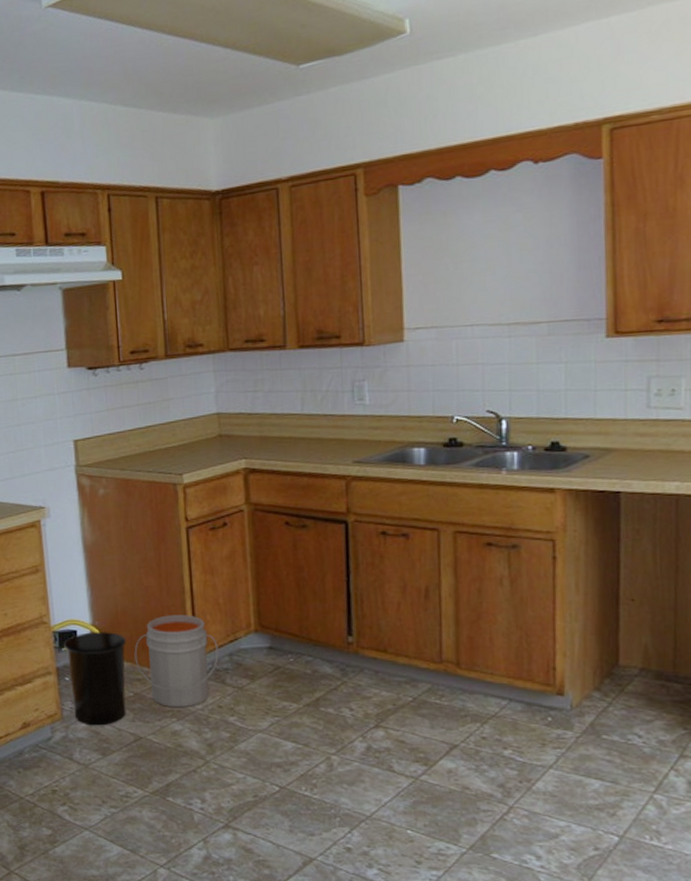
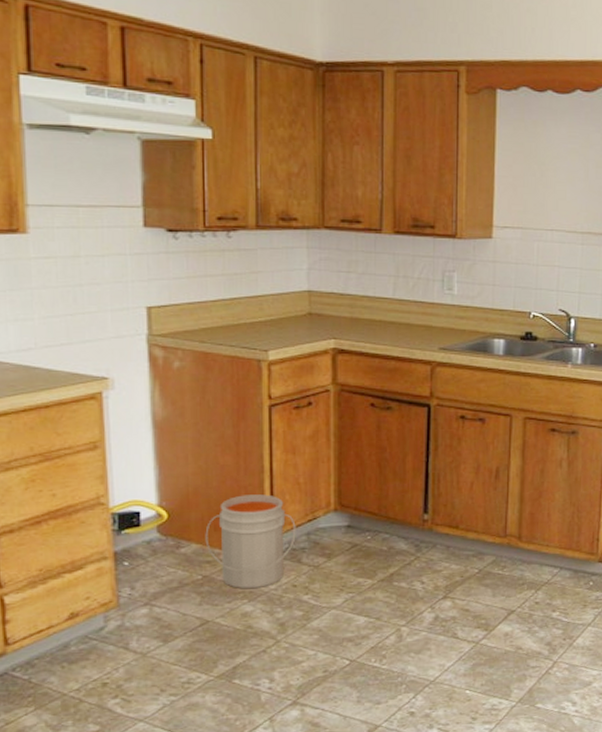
waste bin: present [64,632,127,725] -> none [124,513,197,611]

